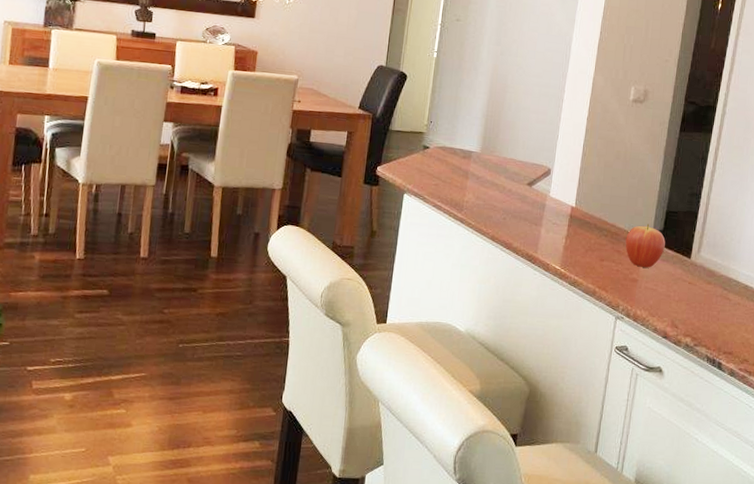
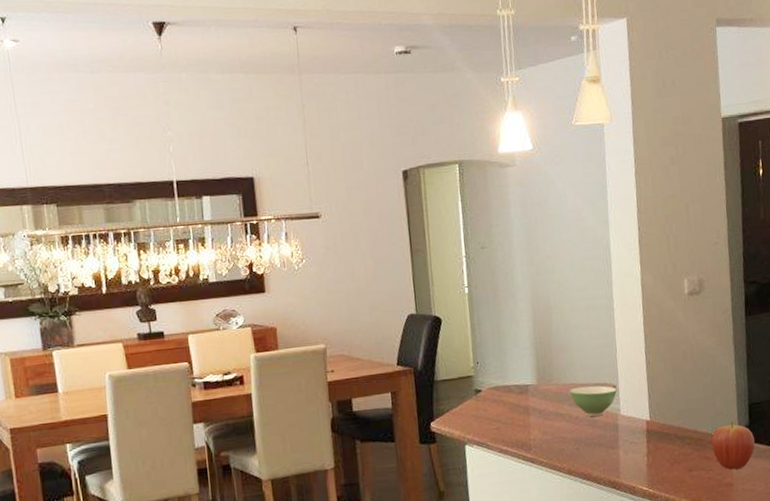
bowl: none [508,162,552,194] -> present [569,385,618,417]

